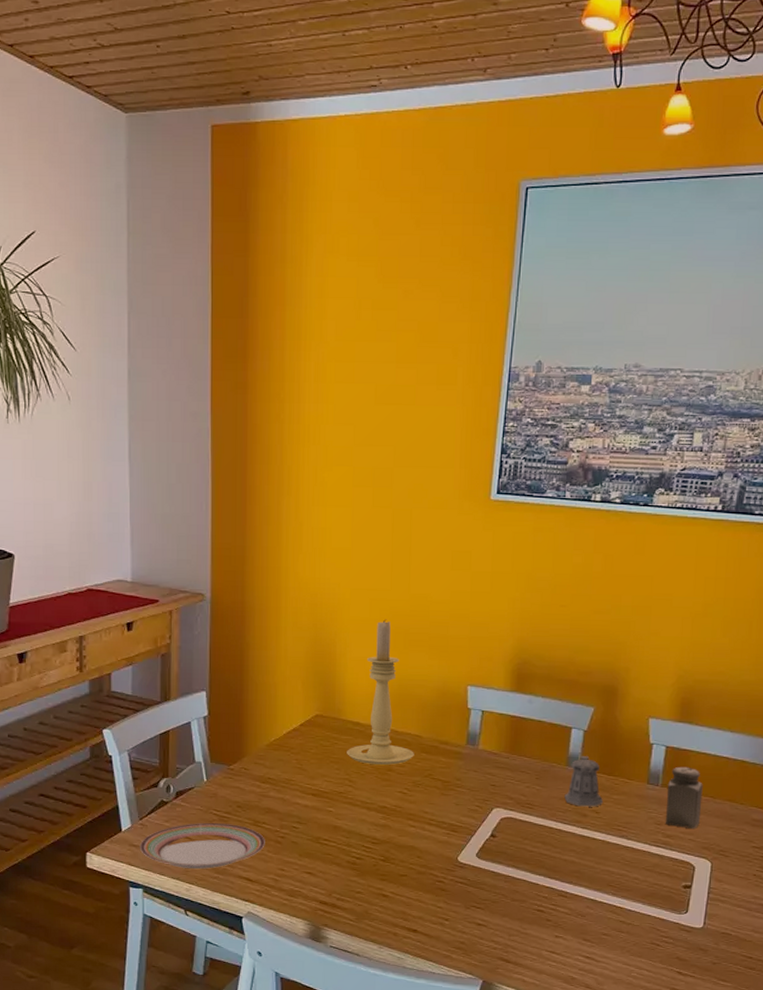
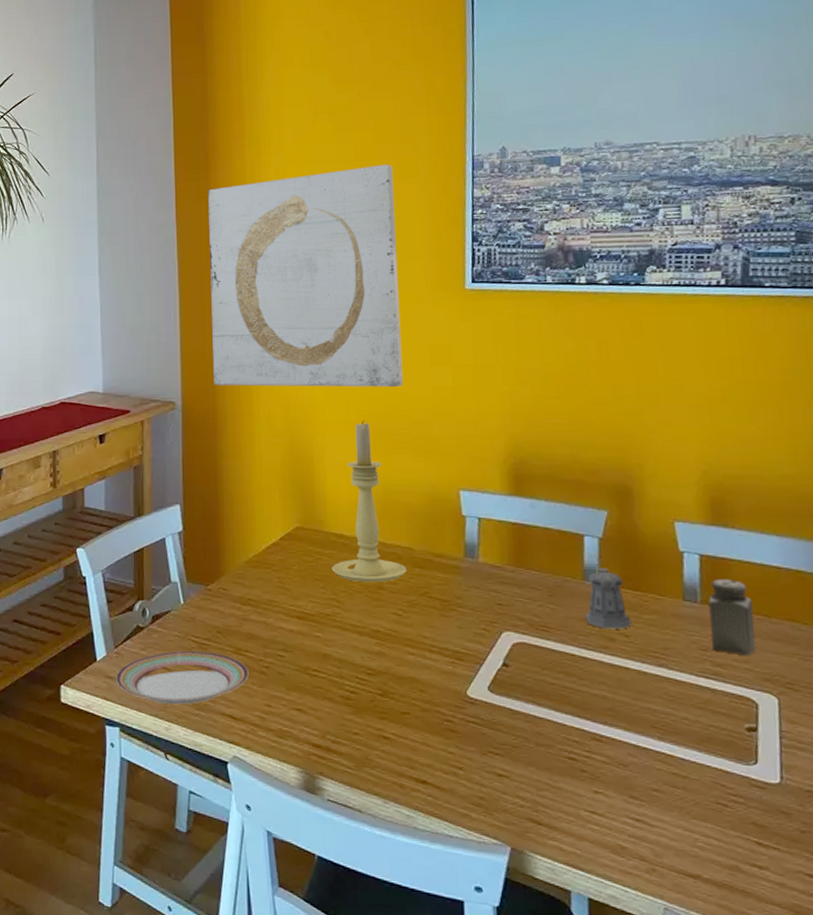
wall art: none [243,369,432,590] -> present [208,164,404,388]

